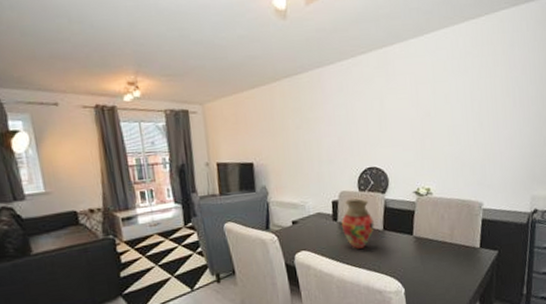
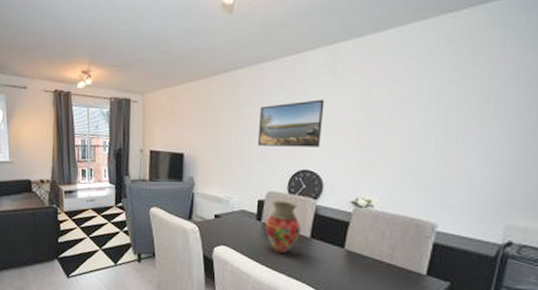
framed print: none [324,99,382,149] -> present [257,99,324,148]

